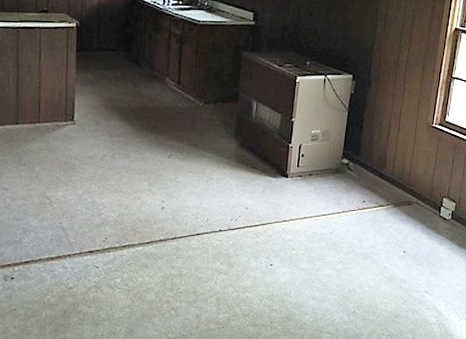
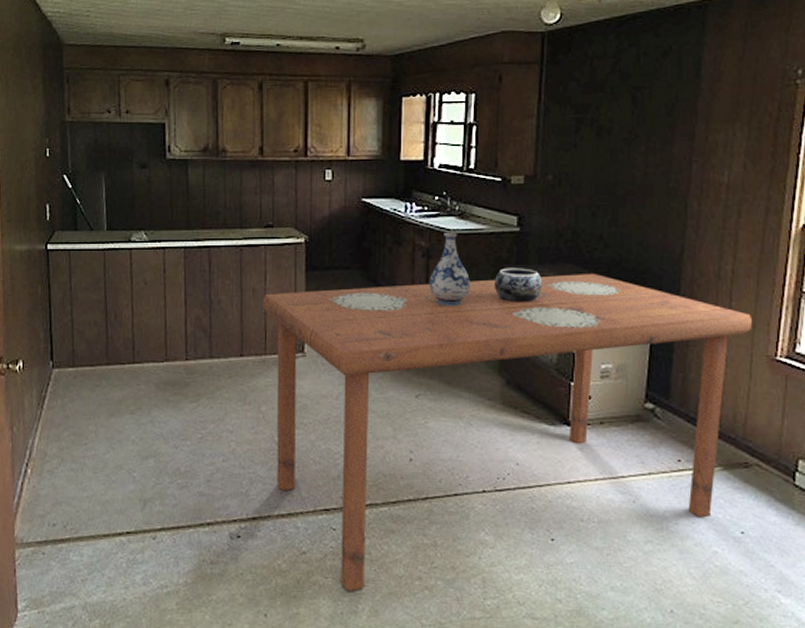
table: none [37,60,419,316] -> present [263,274,753,591]
vase: none [181,23,215,84] -> present [429,232,470,306]
decorative bowl: none [234,53,271,82] -> present [495,268,542,303]

